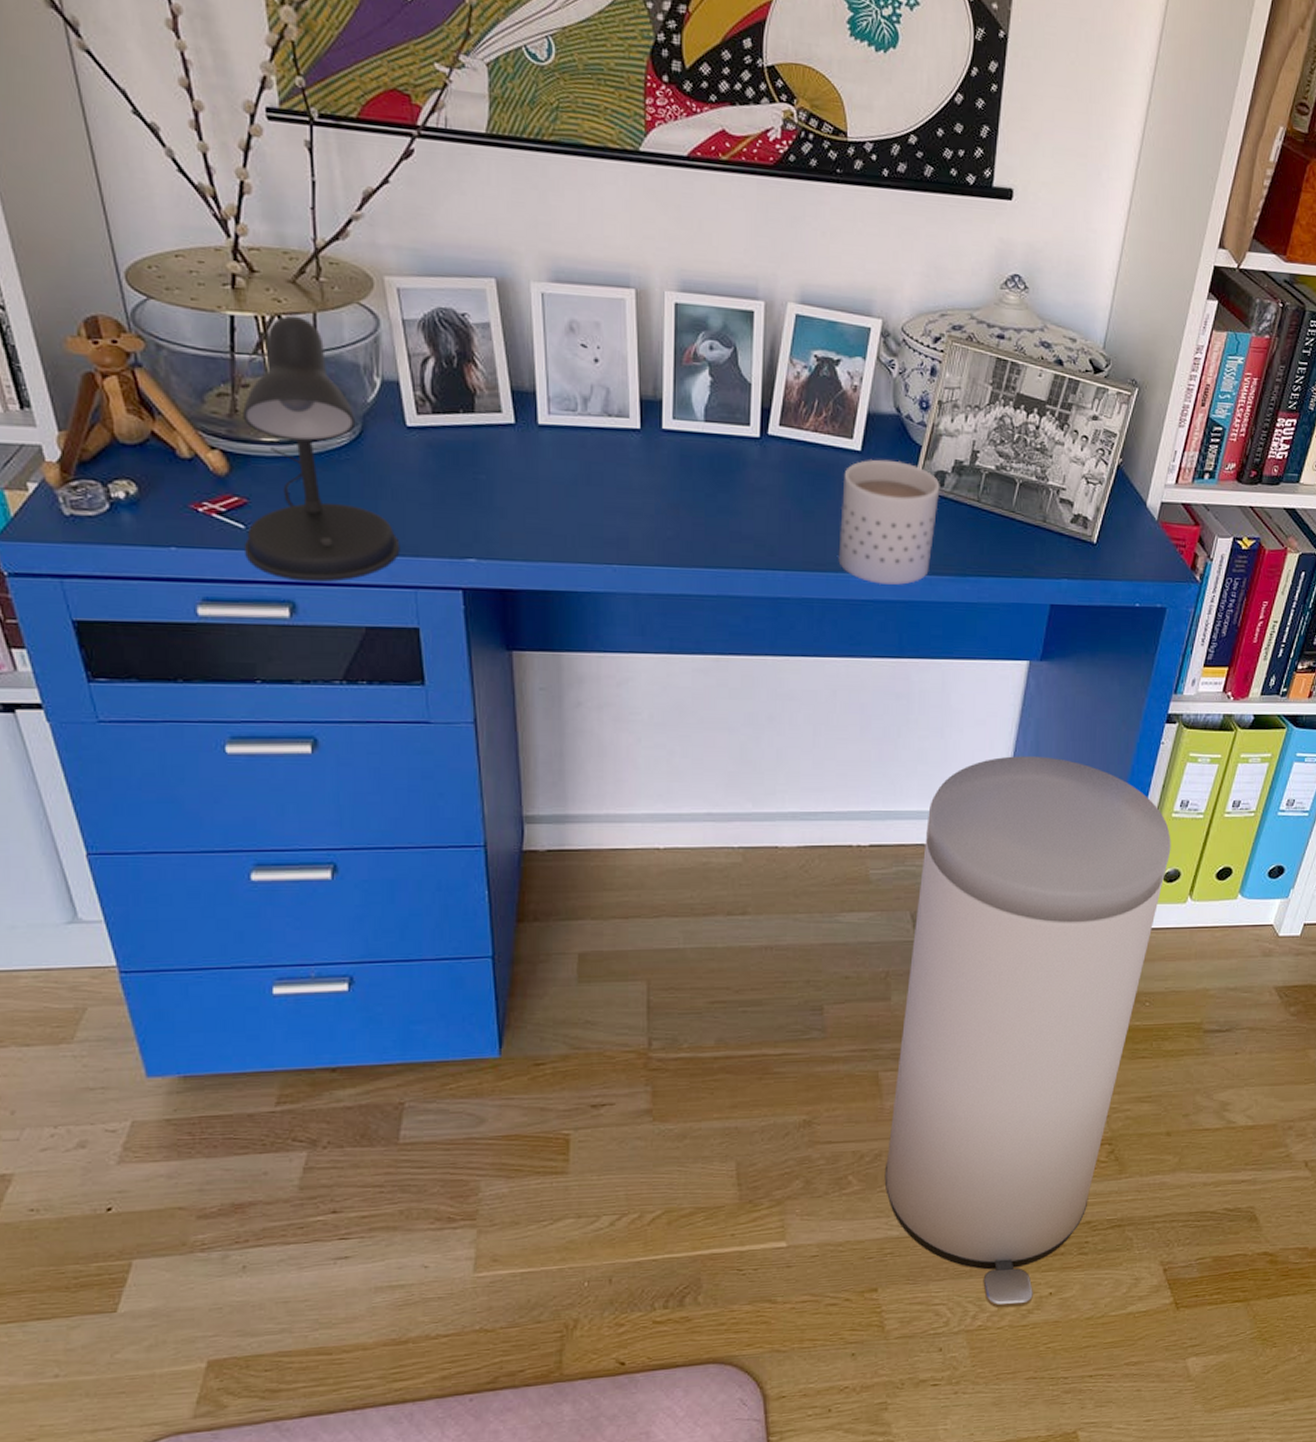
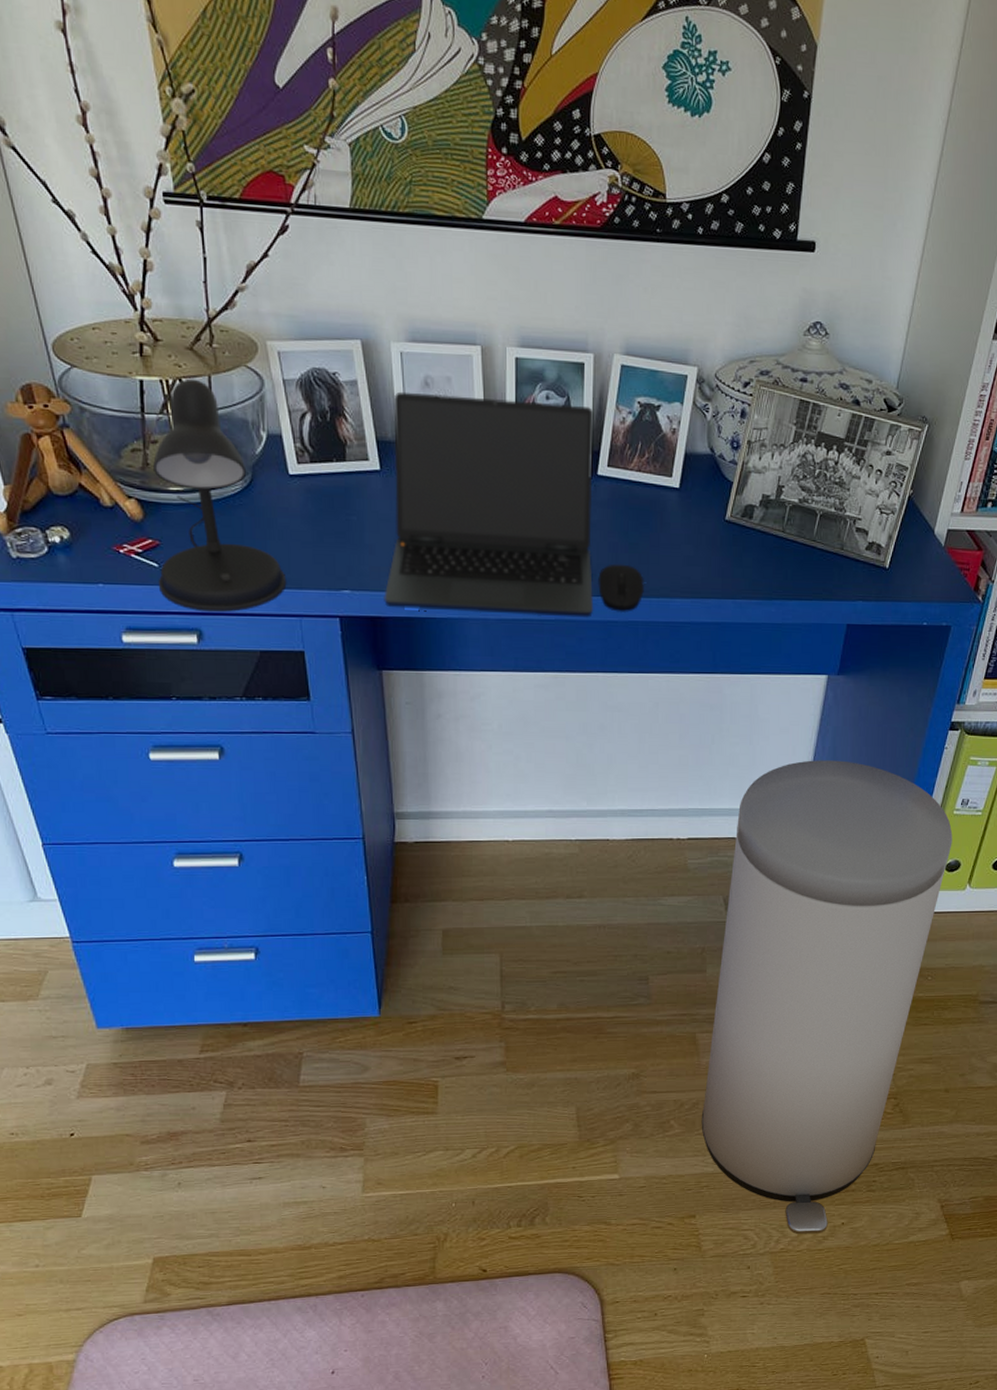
laptop: none [516,336,764,594] -> present [384,391,594,618]
computer mouse: none [767,533,822,589] -> present [598,564,645,613]
mug: present [838,459,940,585] -> none [660,495,749,608]

